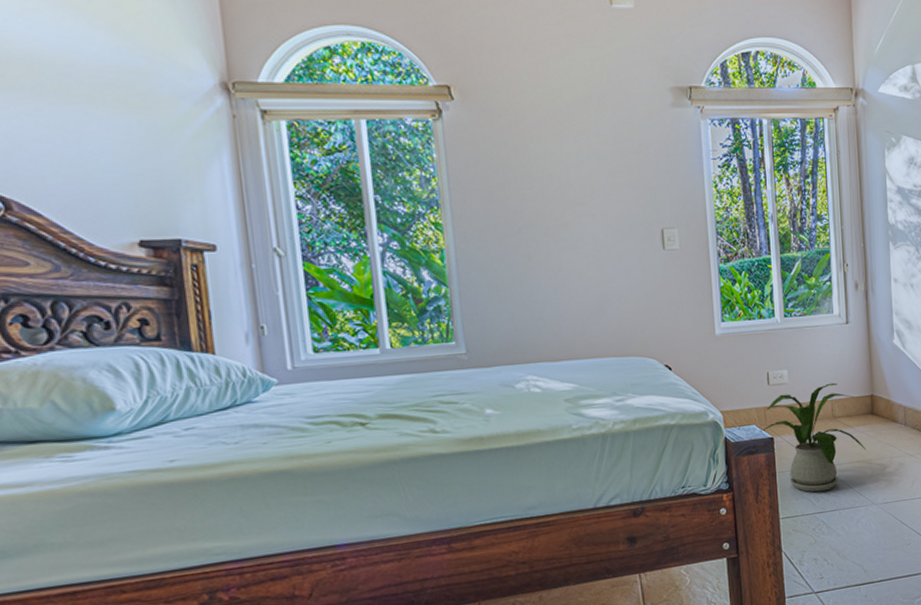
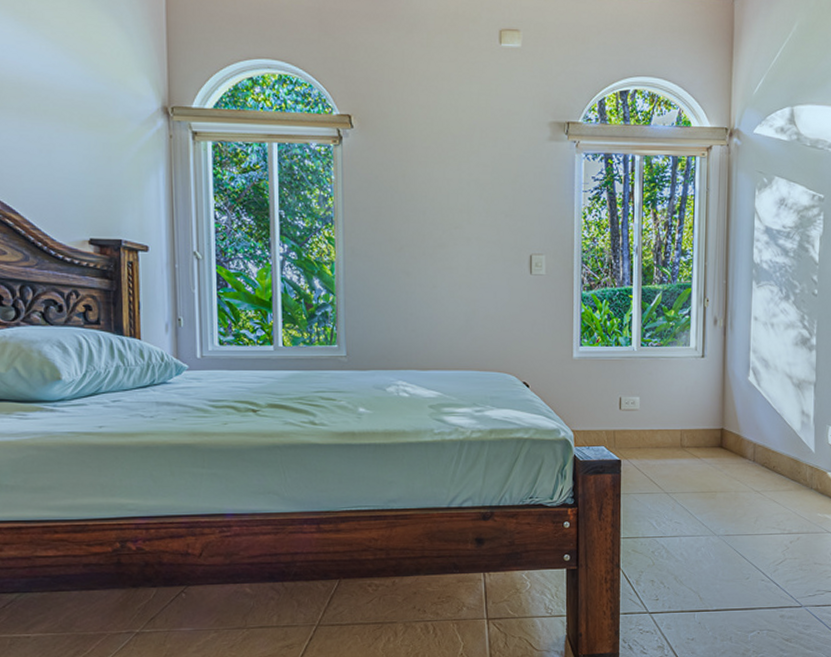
house plant: present [761,382,866,492] -> none [609,413,712,517]

